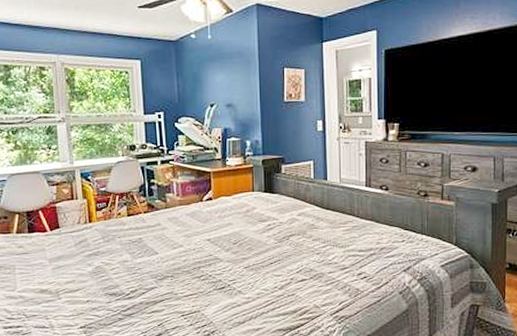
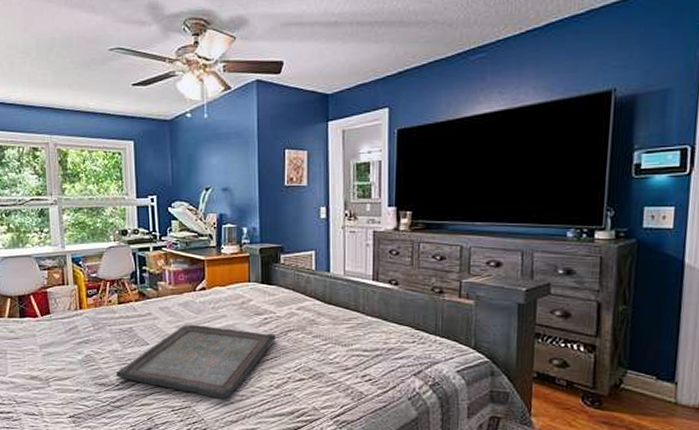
serving tray: none [126,233,279,302] -> present [115,324,276,399]

